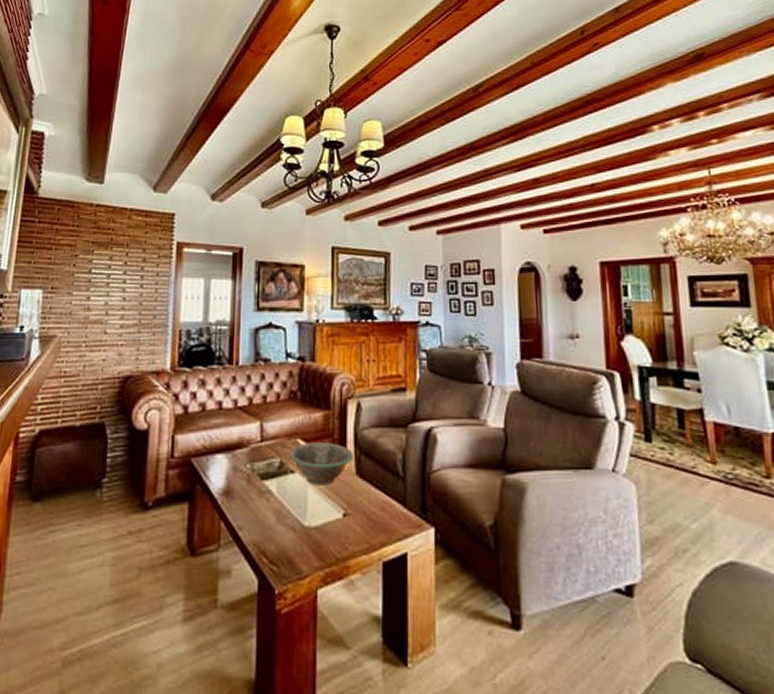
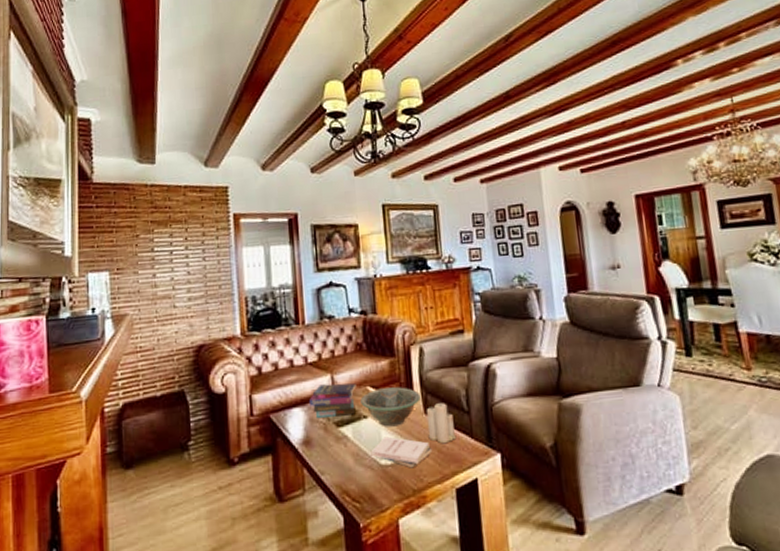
books: none [235,431,286,468] -> present [309,383,356,418]
books: none [294,496,361,534] -> present [370,436,433,468]
candle: none [358,463,388,511] -> present [426,402,457,444]

